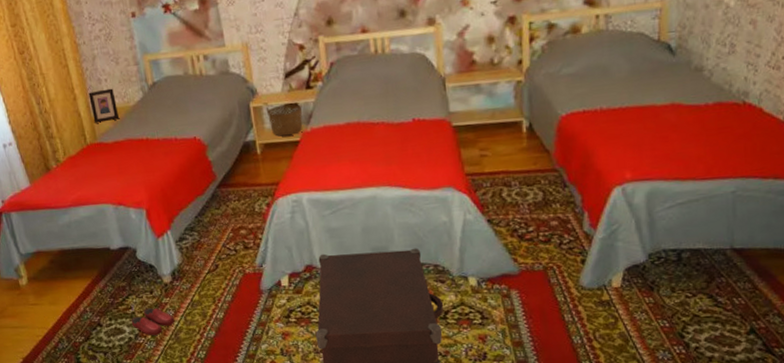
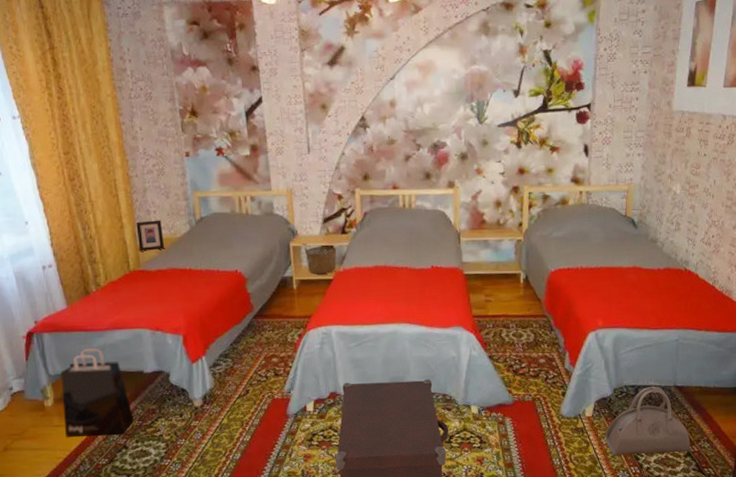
shopping bag: none [31,226,105,315] -> present [61,348,134,437]
slippers: present [131,308,175,336] -> none [158,430,202,458]
handbag: none [638,249,755,333] -> present [605,386,691,456]

